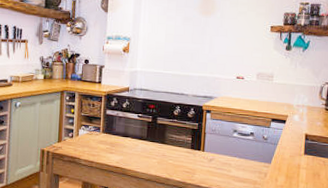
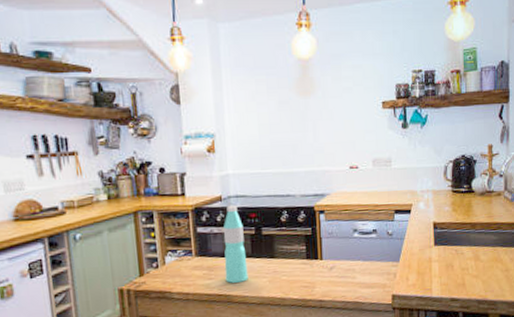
water bottle: none [123,96,143,160] -> present [223,206,248,283]

